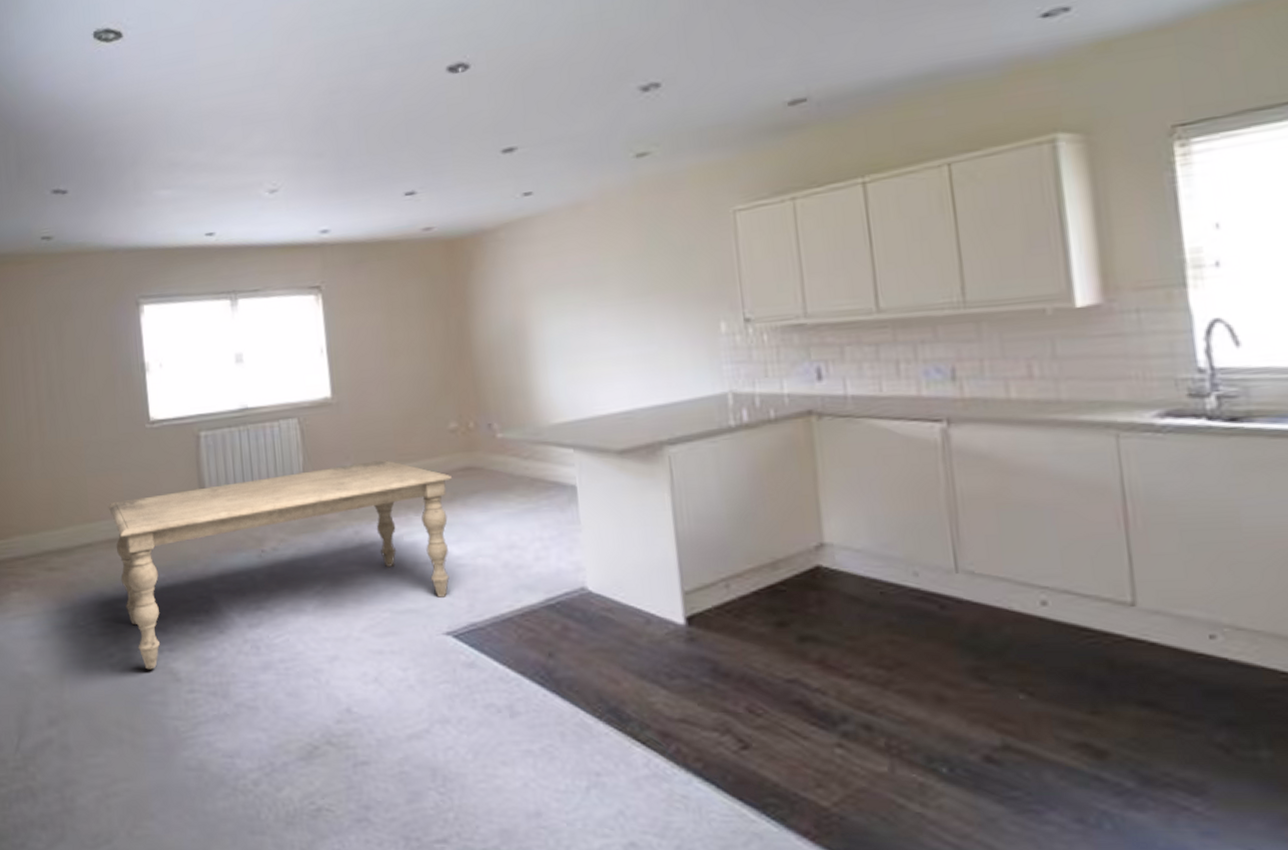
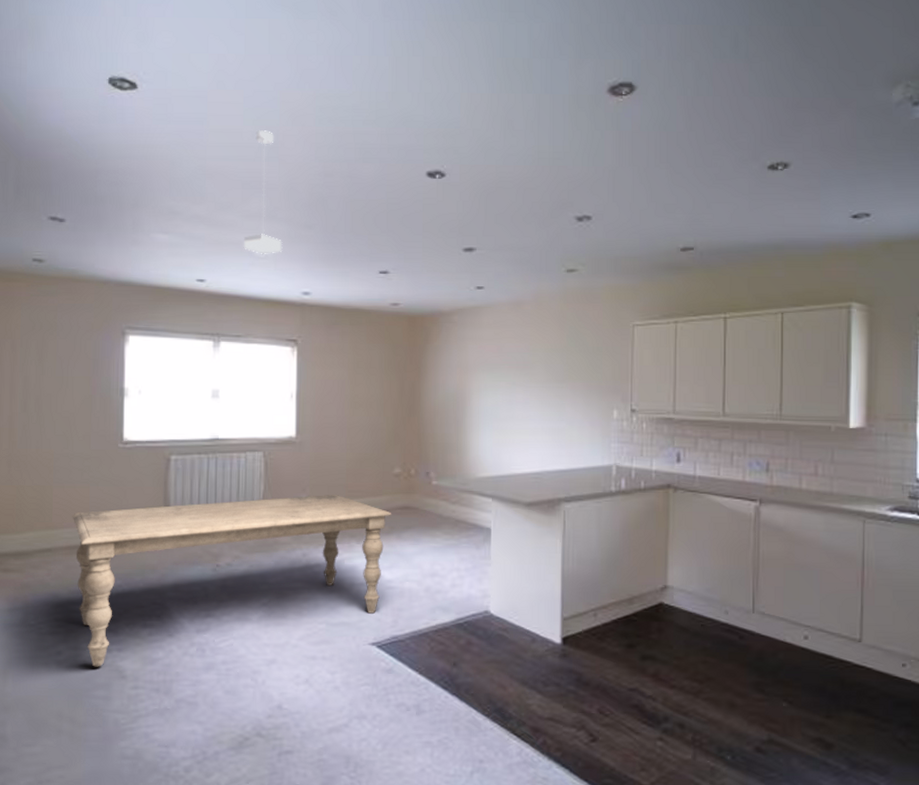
pendant lamp: none [249,55,293,196] -> present [244,130,283,255]

